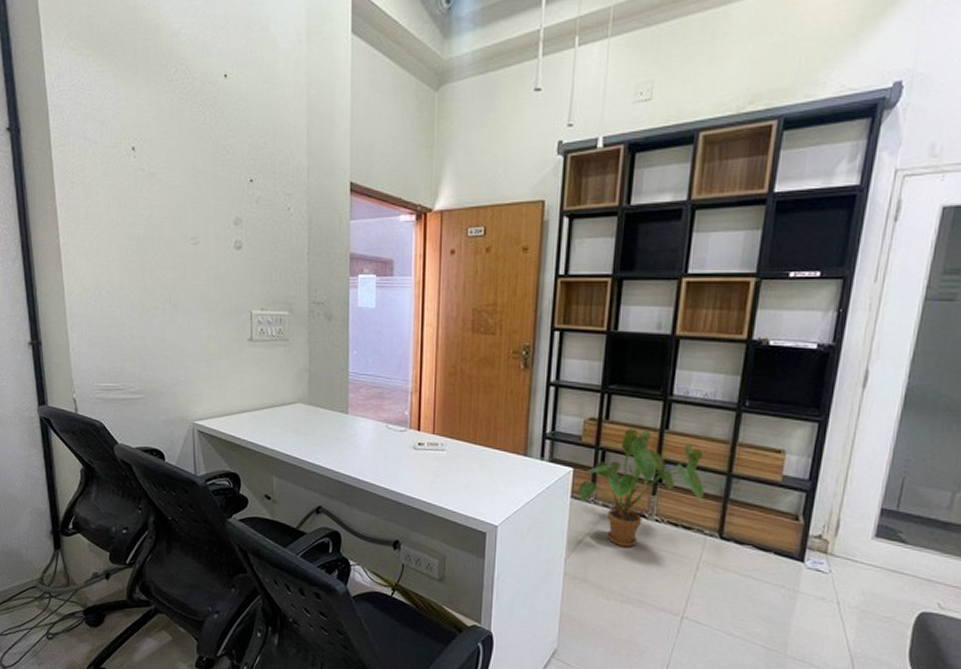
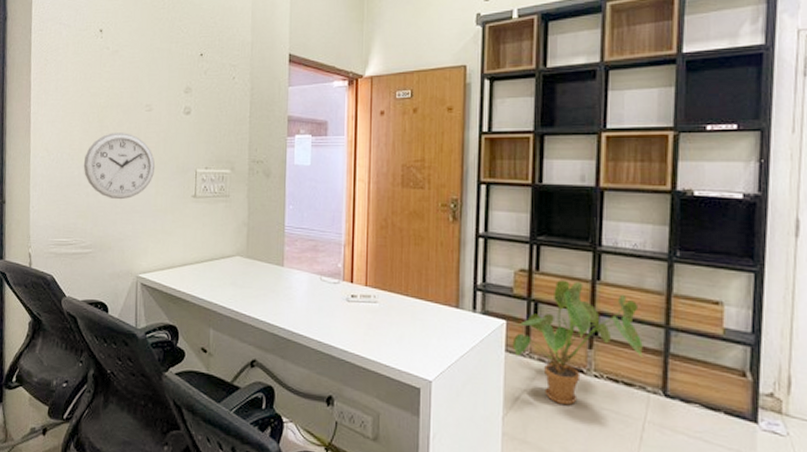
wall clock: none [125,268,206,343] -> present [83,133,156,200]

